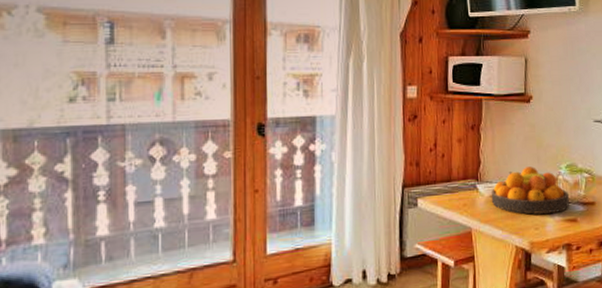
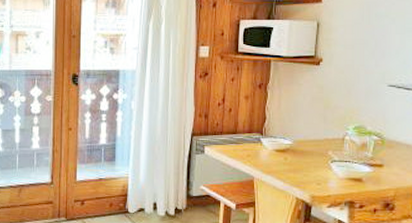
fruit bowl: present [491,166,570,215] -> none [274,126,356,171]

